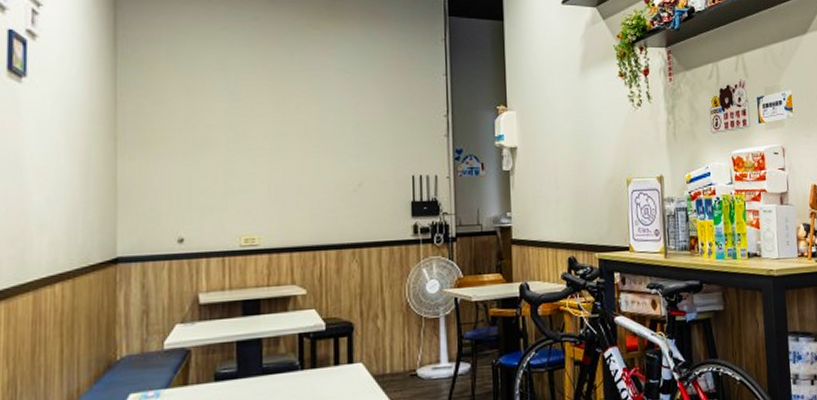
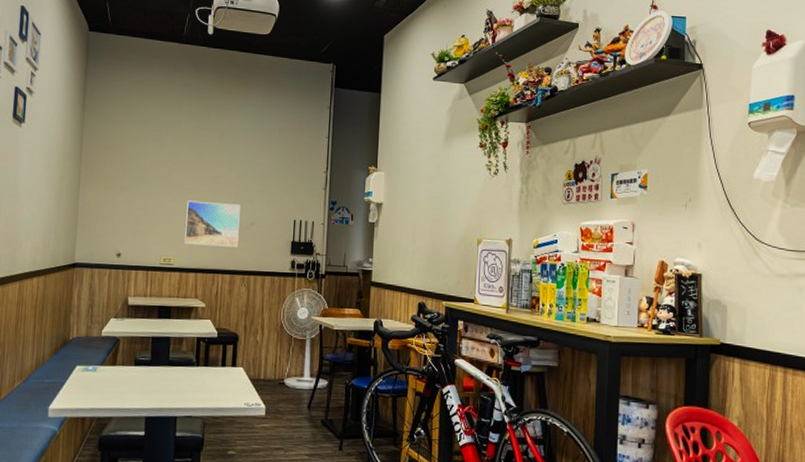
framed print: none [272,162,343,218] -> present [185,200,240,247]

